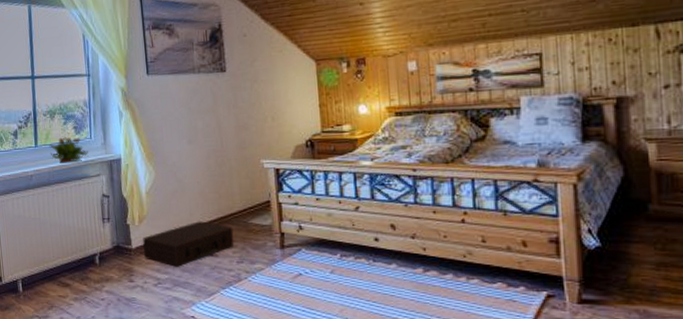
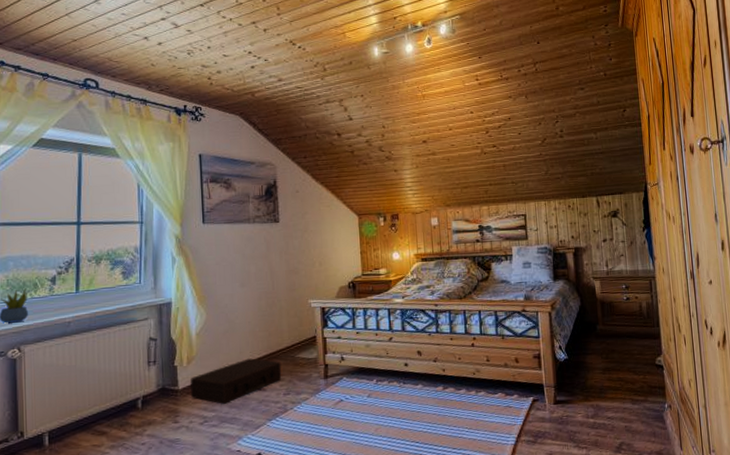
potted flower: present [49,137,89,163] -> none [92,282,138,309]

